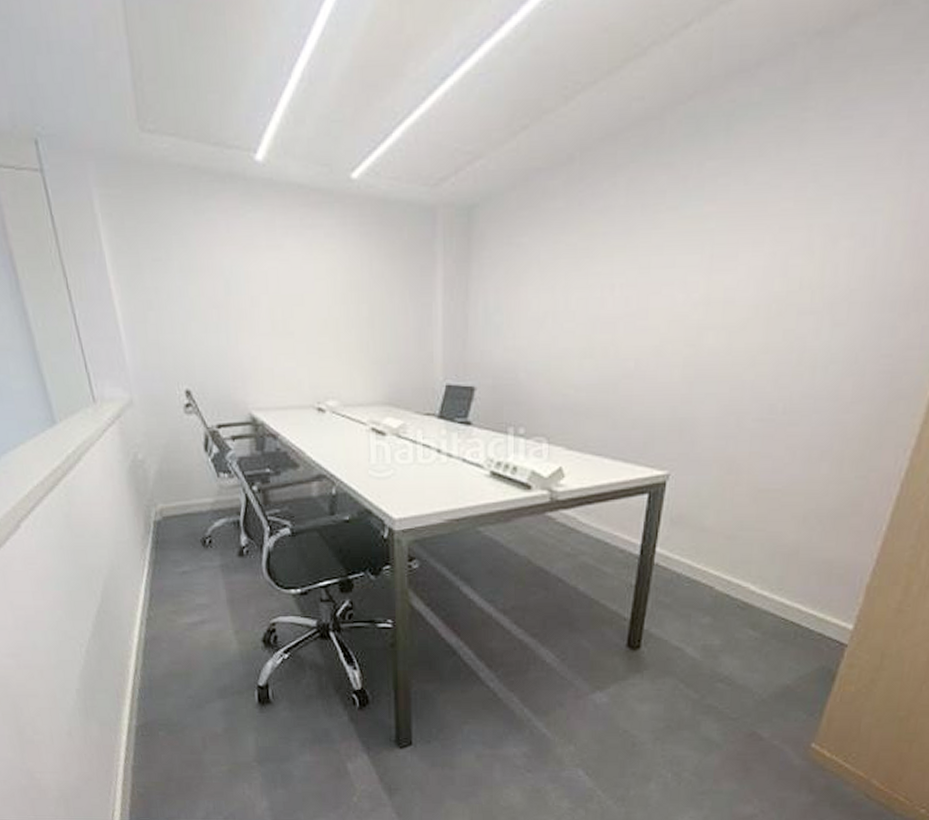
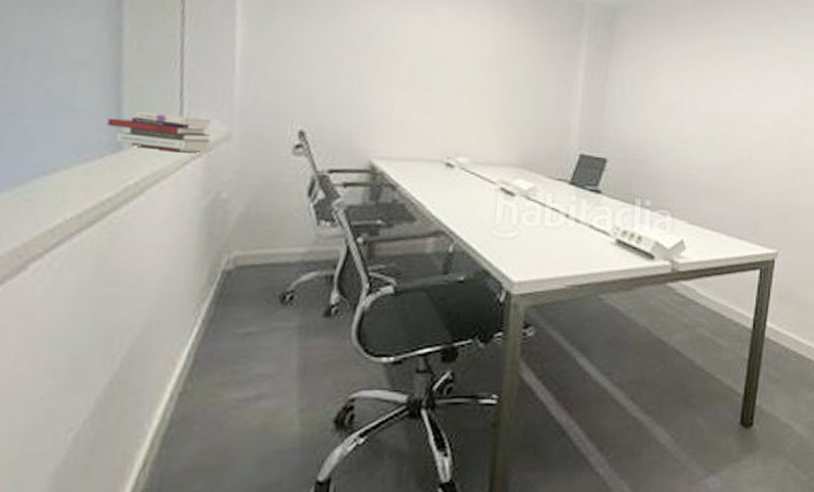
books: none [39,386,121,421] -> present [107,111,212,153]

